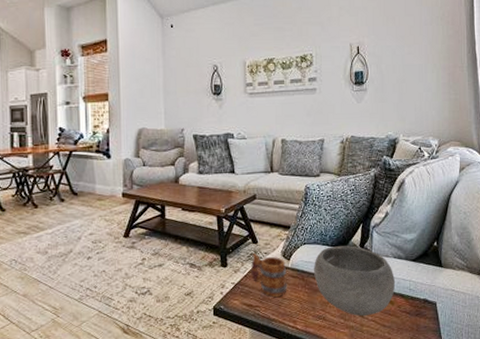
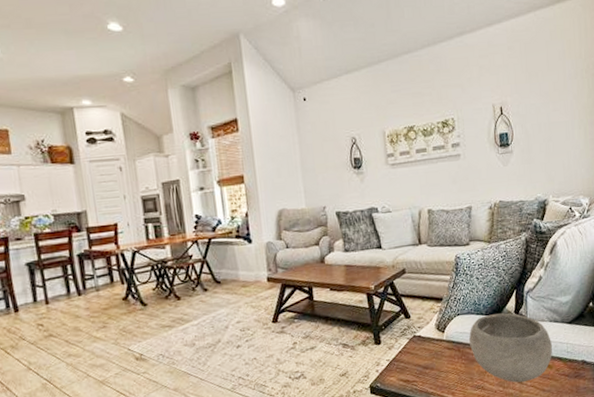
mug: present [251,253,287,297] -> none [405,328,444,371]

